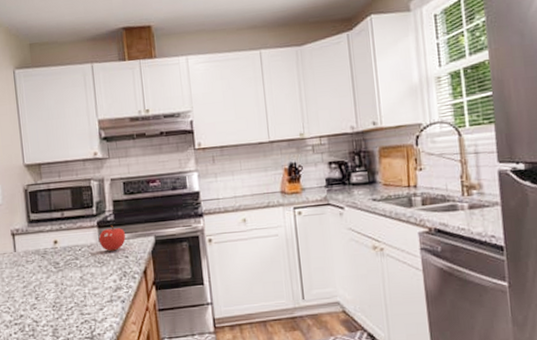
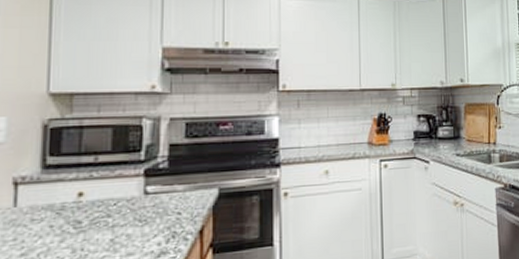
fruit: present [98,225,125,251] -> none [143,174,180,207]

